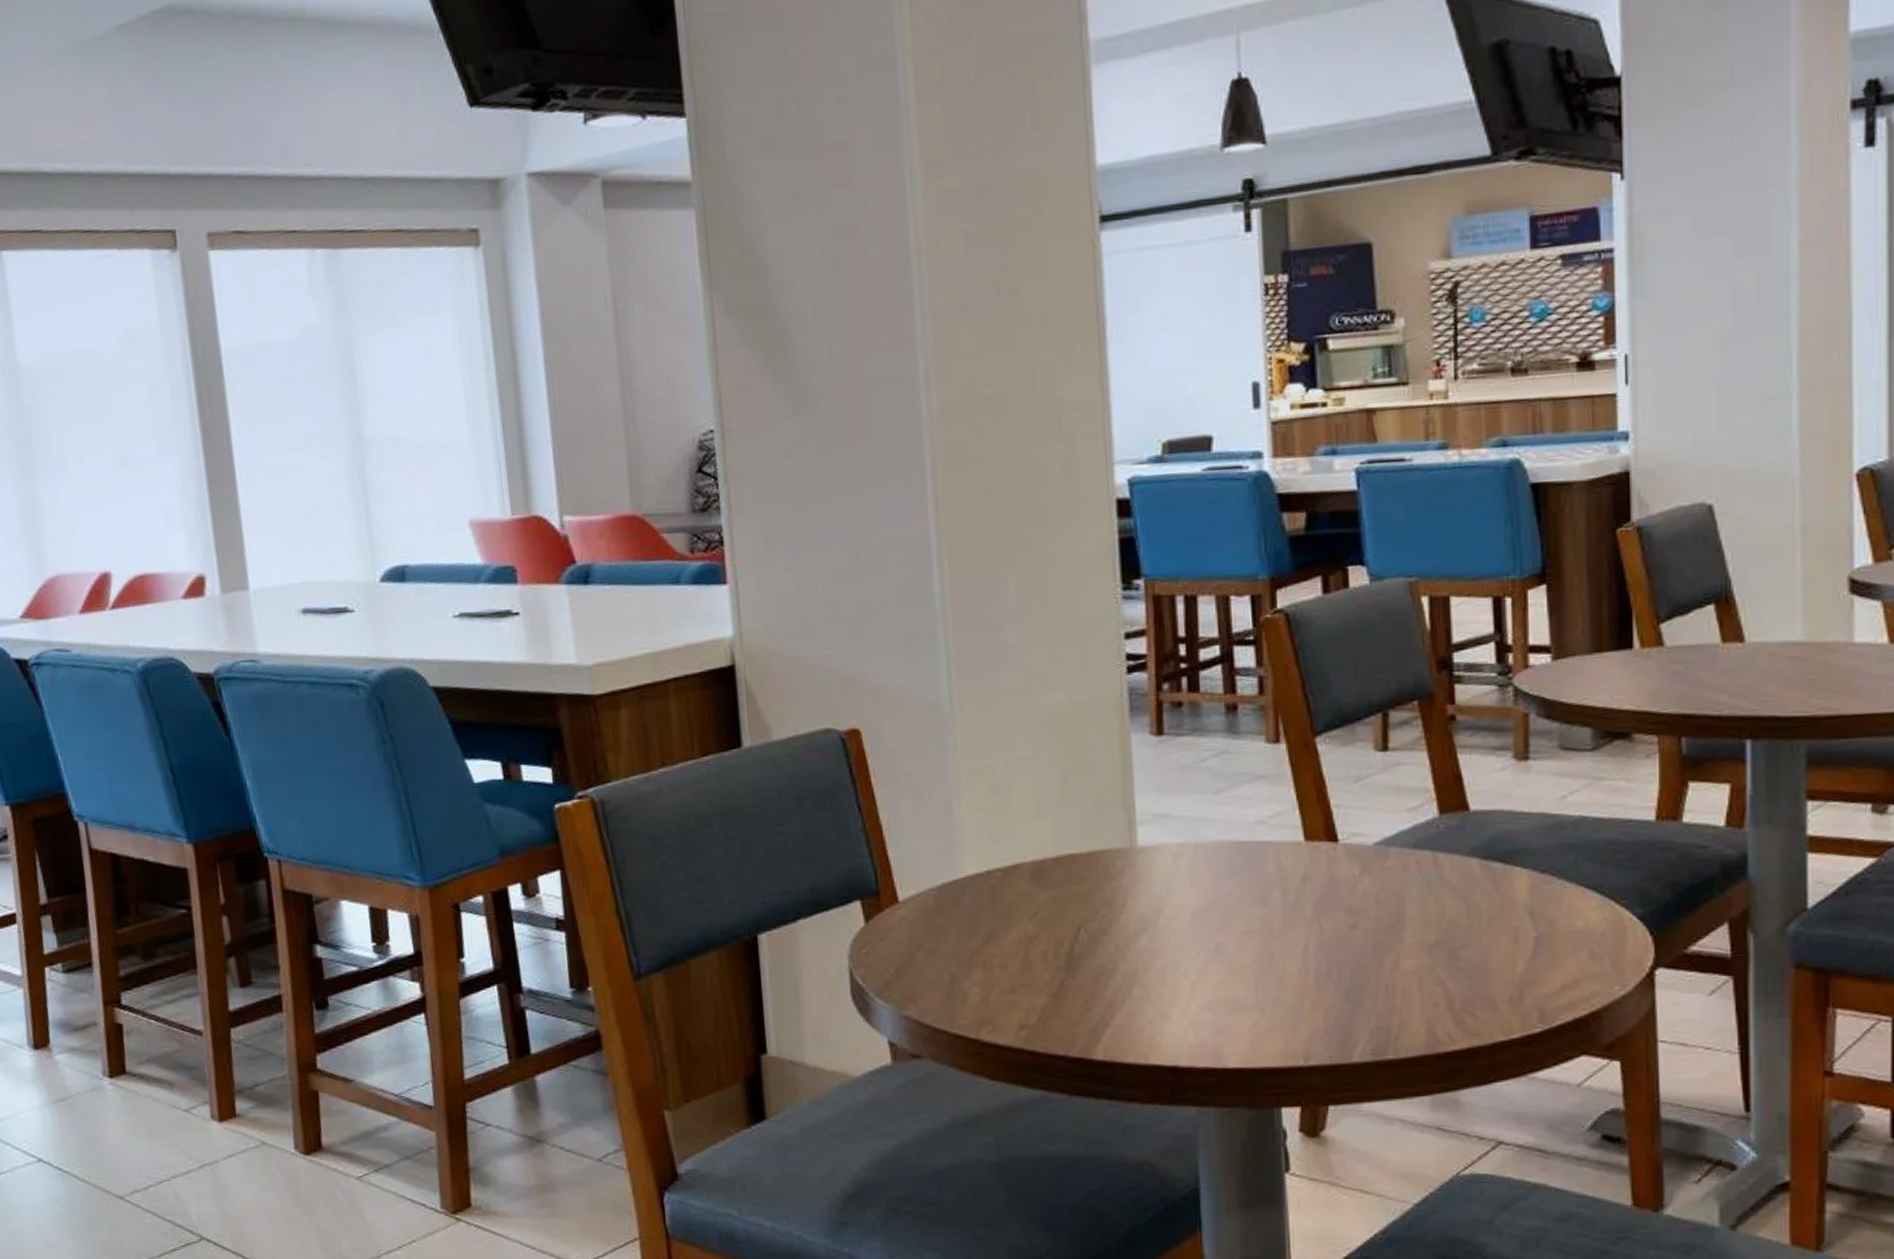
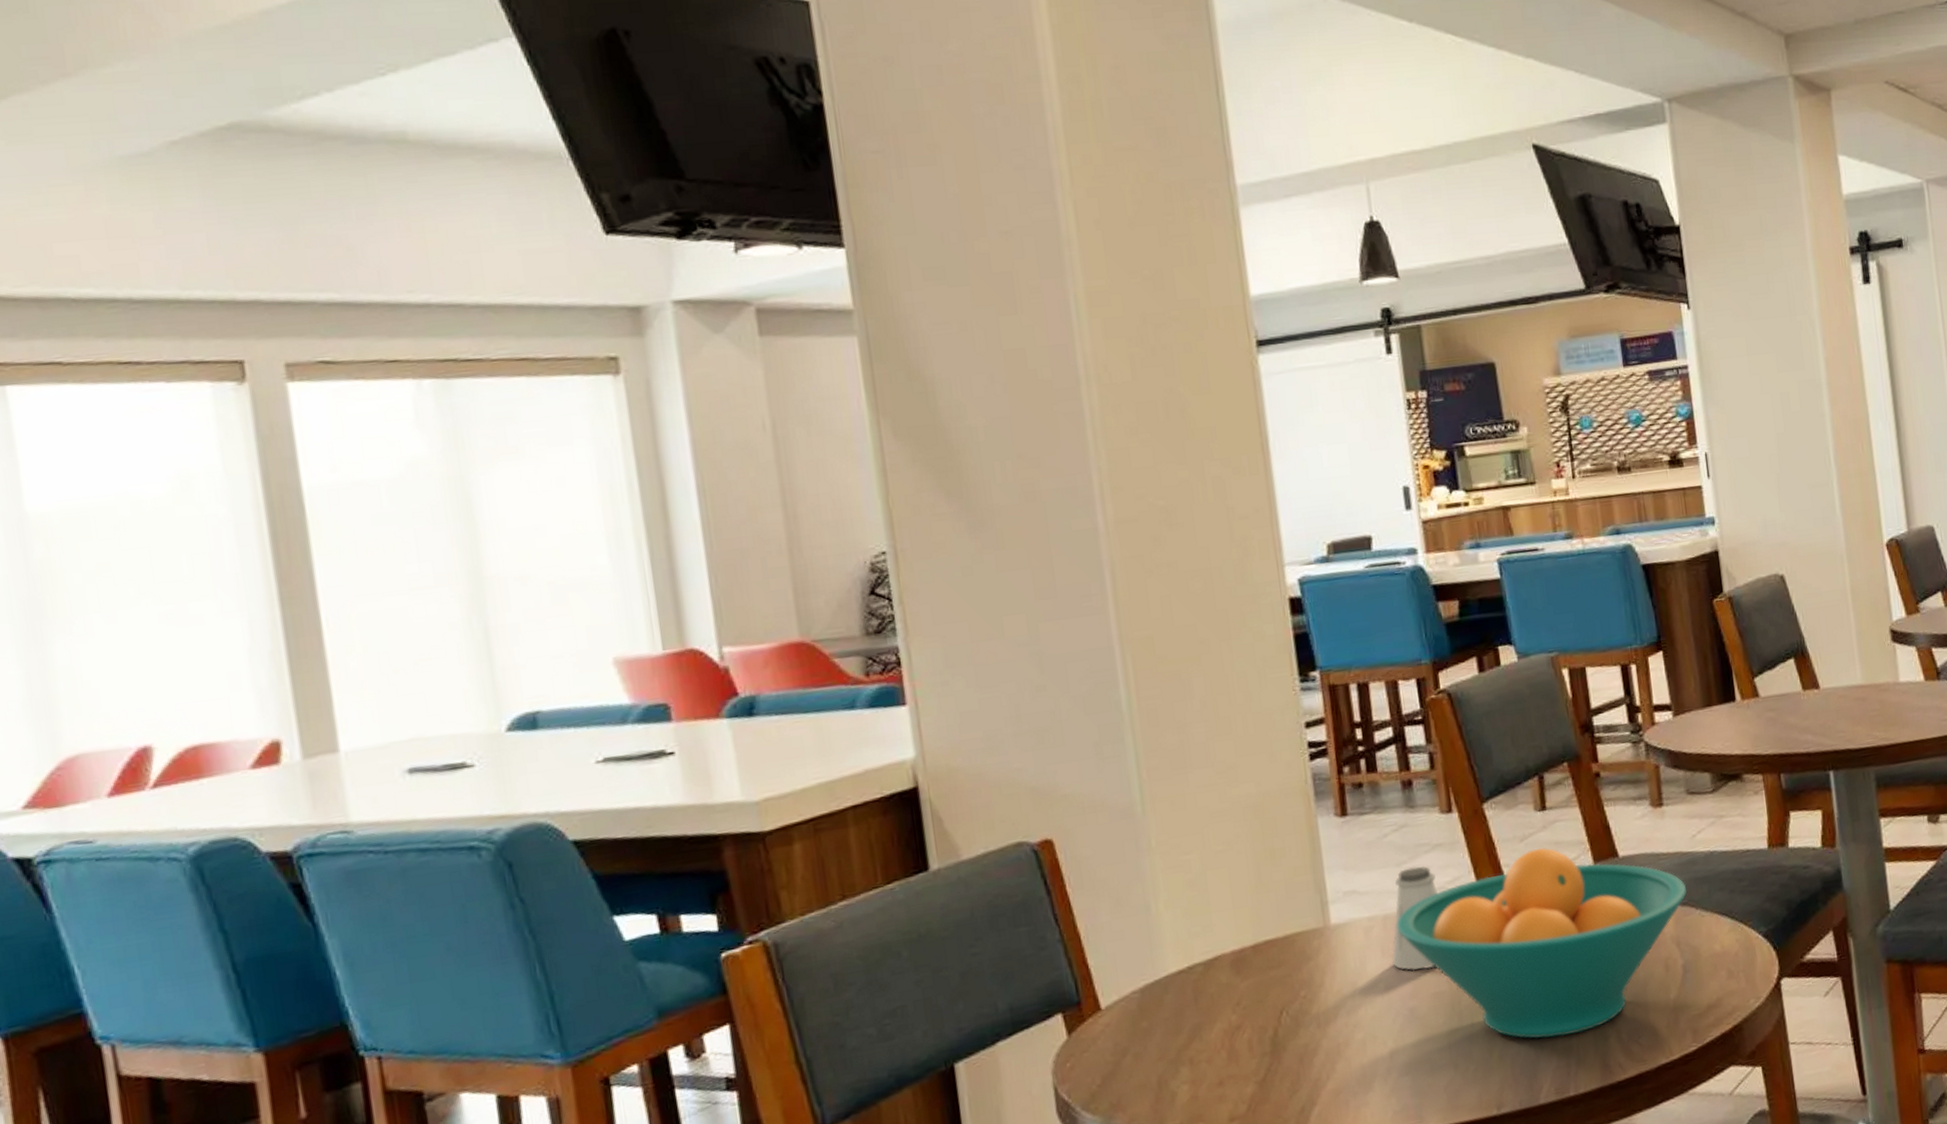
saltshaker: none [1200,796,1256,905] -> present [1392,865,1437,971]
fruit bowl: none [1208,791,1549,996] -> present [1396,848,1687,1039]

